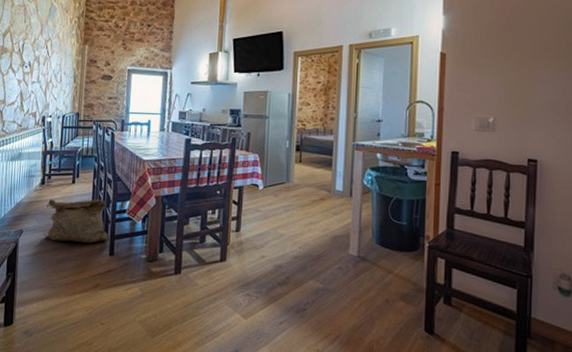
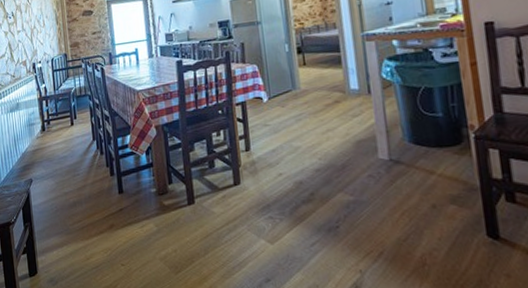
bag: present [43,198,109,243] -> none [50,137,116,186]

